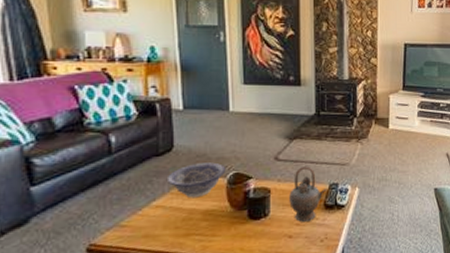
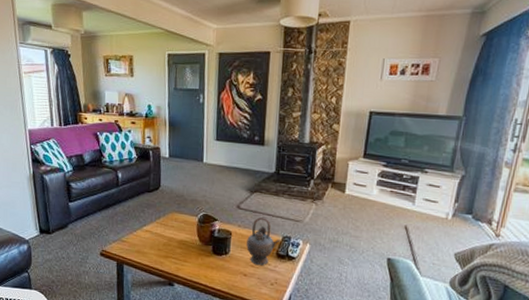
decorative bowl: present [166,162,226,198] -> none [154,202,198,229]

